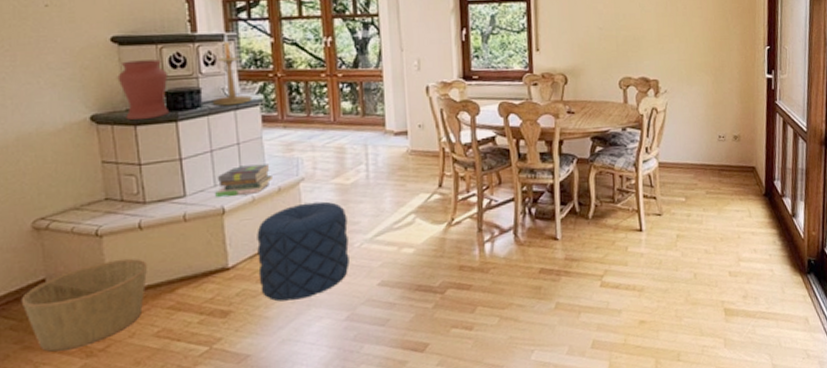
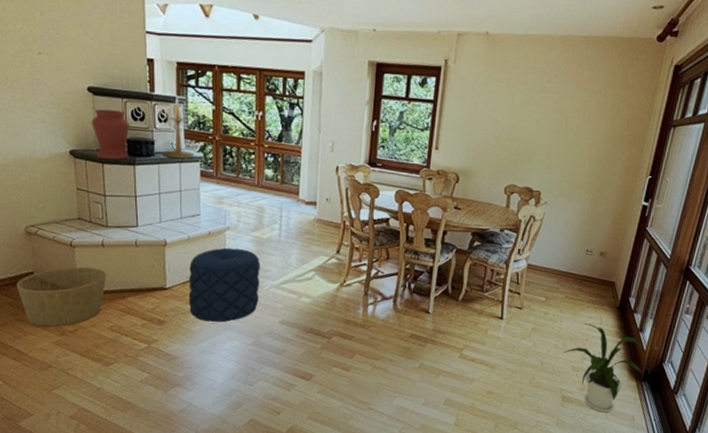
books: present [215,164,274,197] -> none [160,209,206,234]
house plant: none [716,218,807,321] -> present [563,323,646,413]

